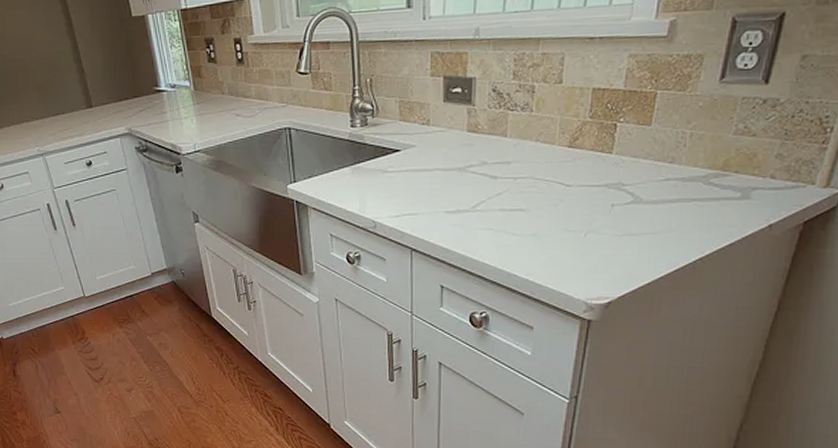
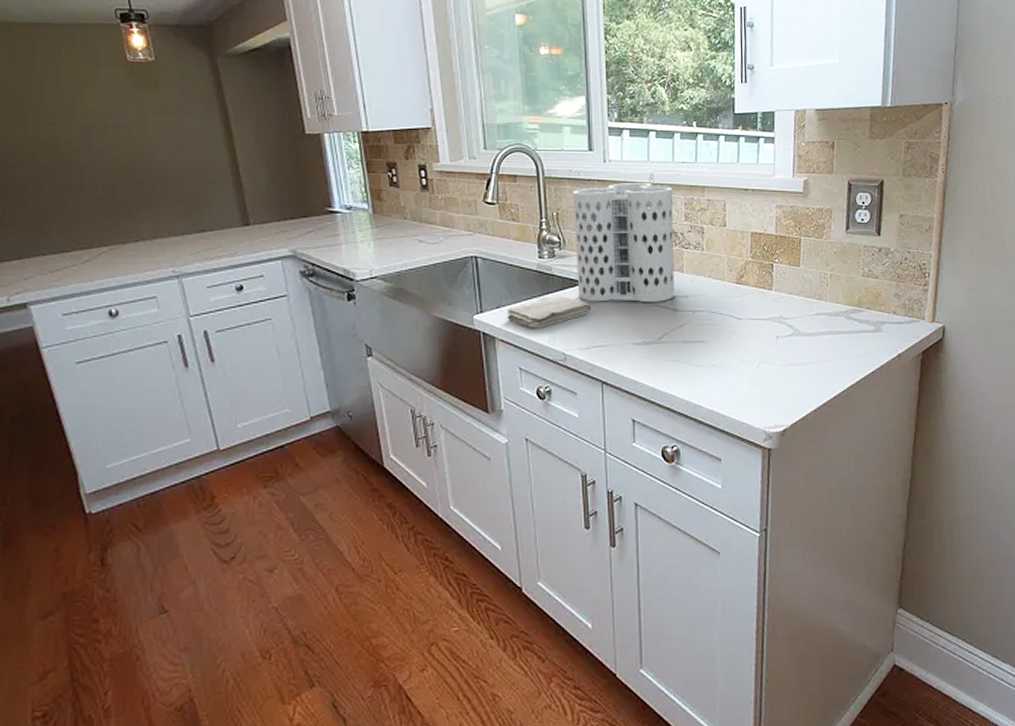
washcloth: none [318,165,404,197] -> present [507,296,592,329]
utensil holder: none [387,38,502,170] -> present [572,182,675,302]

